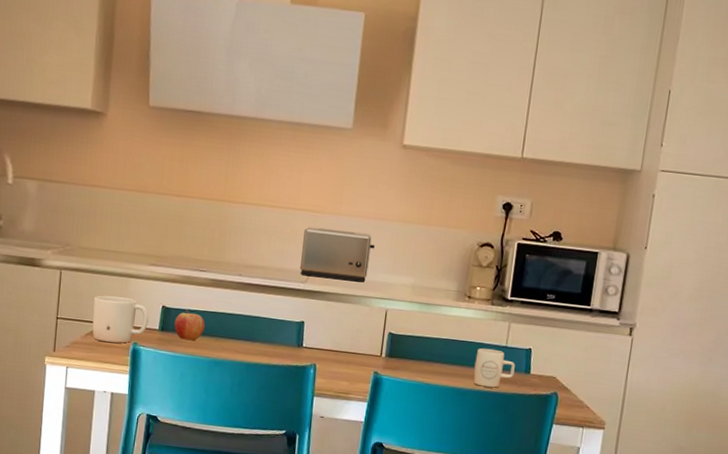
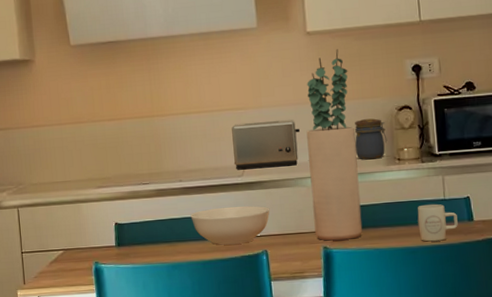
mug: present [92,295,149,343] -> none [51,222,105,267]
fruit: present [174,310,206,341] -> none [128,222,158,251]
bowl: none [243,310,328,353] -> present [190,205,270,245]
vase: none [368,169,437,369] -> present [306,49,363,241]
jar: none [427,248,463,292] -> present [354,118,388,160]

